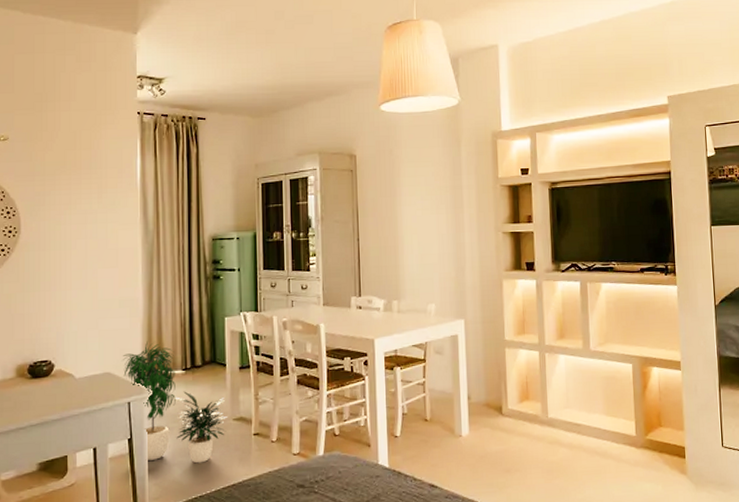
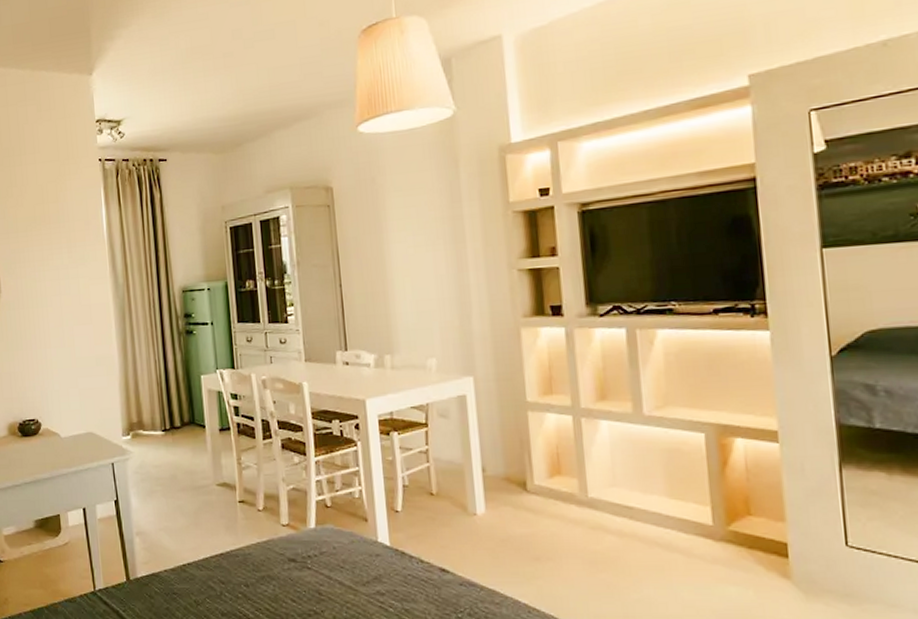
potted plant: present [123,341,227,464] -> none [104,400,211,529]

